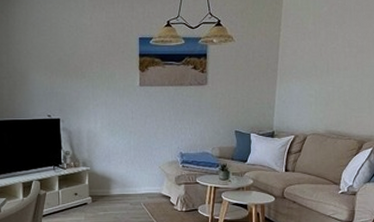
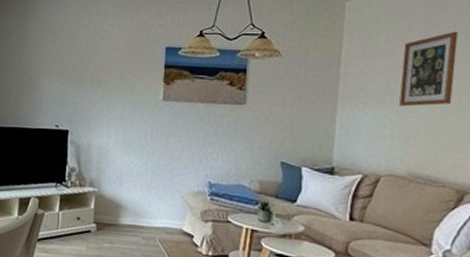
wall art: none [321,14,364,78] -> present [398,31,458,107]

